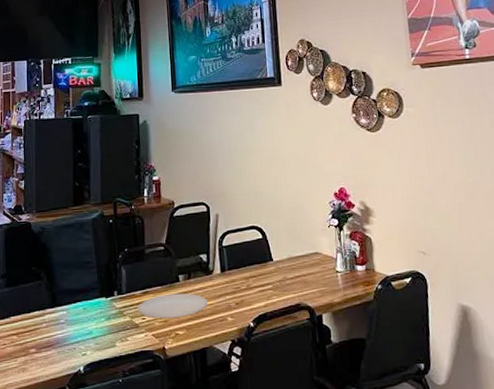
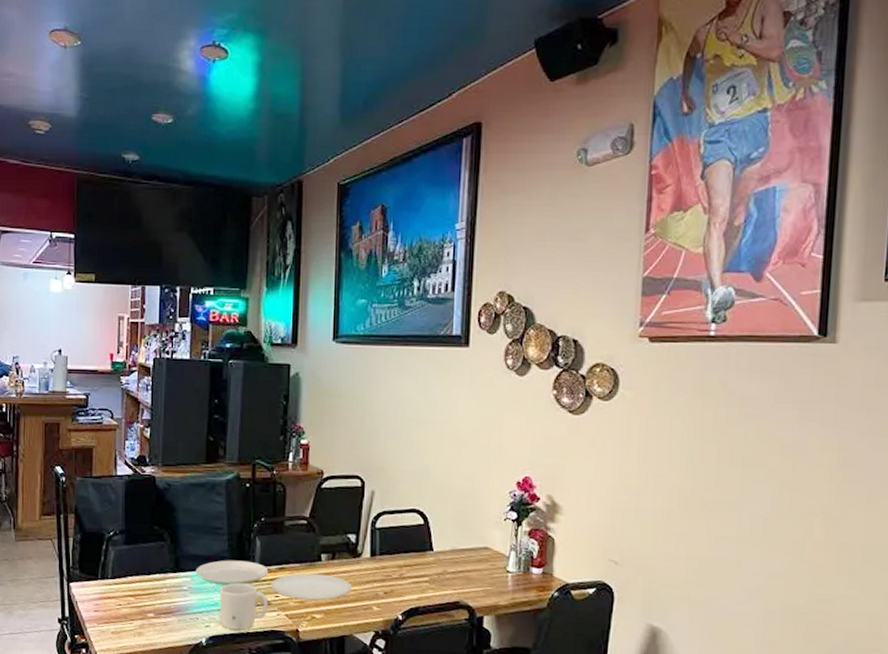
plate: none [70,289,135,314] -> present [195,560,269,585]
mug: none [93,310,137,355] -> present [219,582,268,630]

